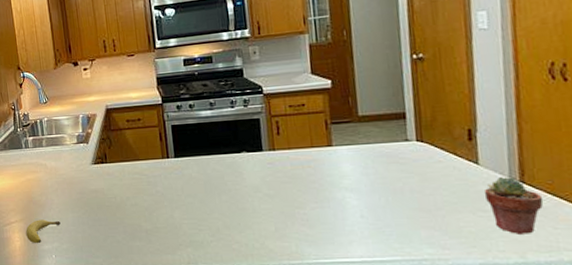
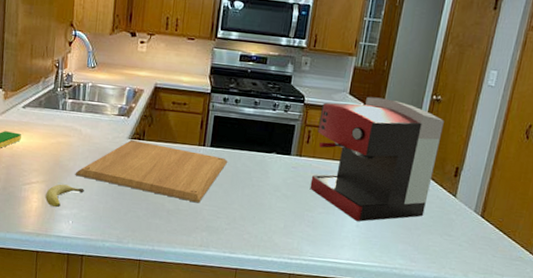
chopping board: none [49,164,197,218] -> present [75,139,228,203]
coffee maker: none [284,69,443,212] -> present [310,96,444,222]
potted succulent: present [483,177,544,234] -> none [452,210,493,258]

